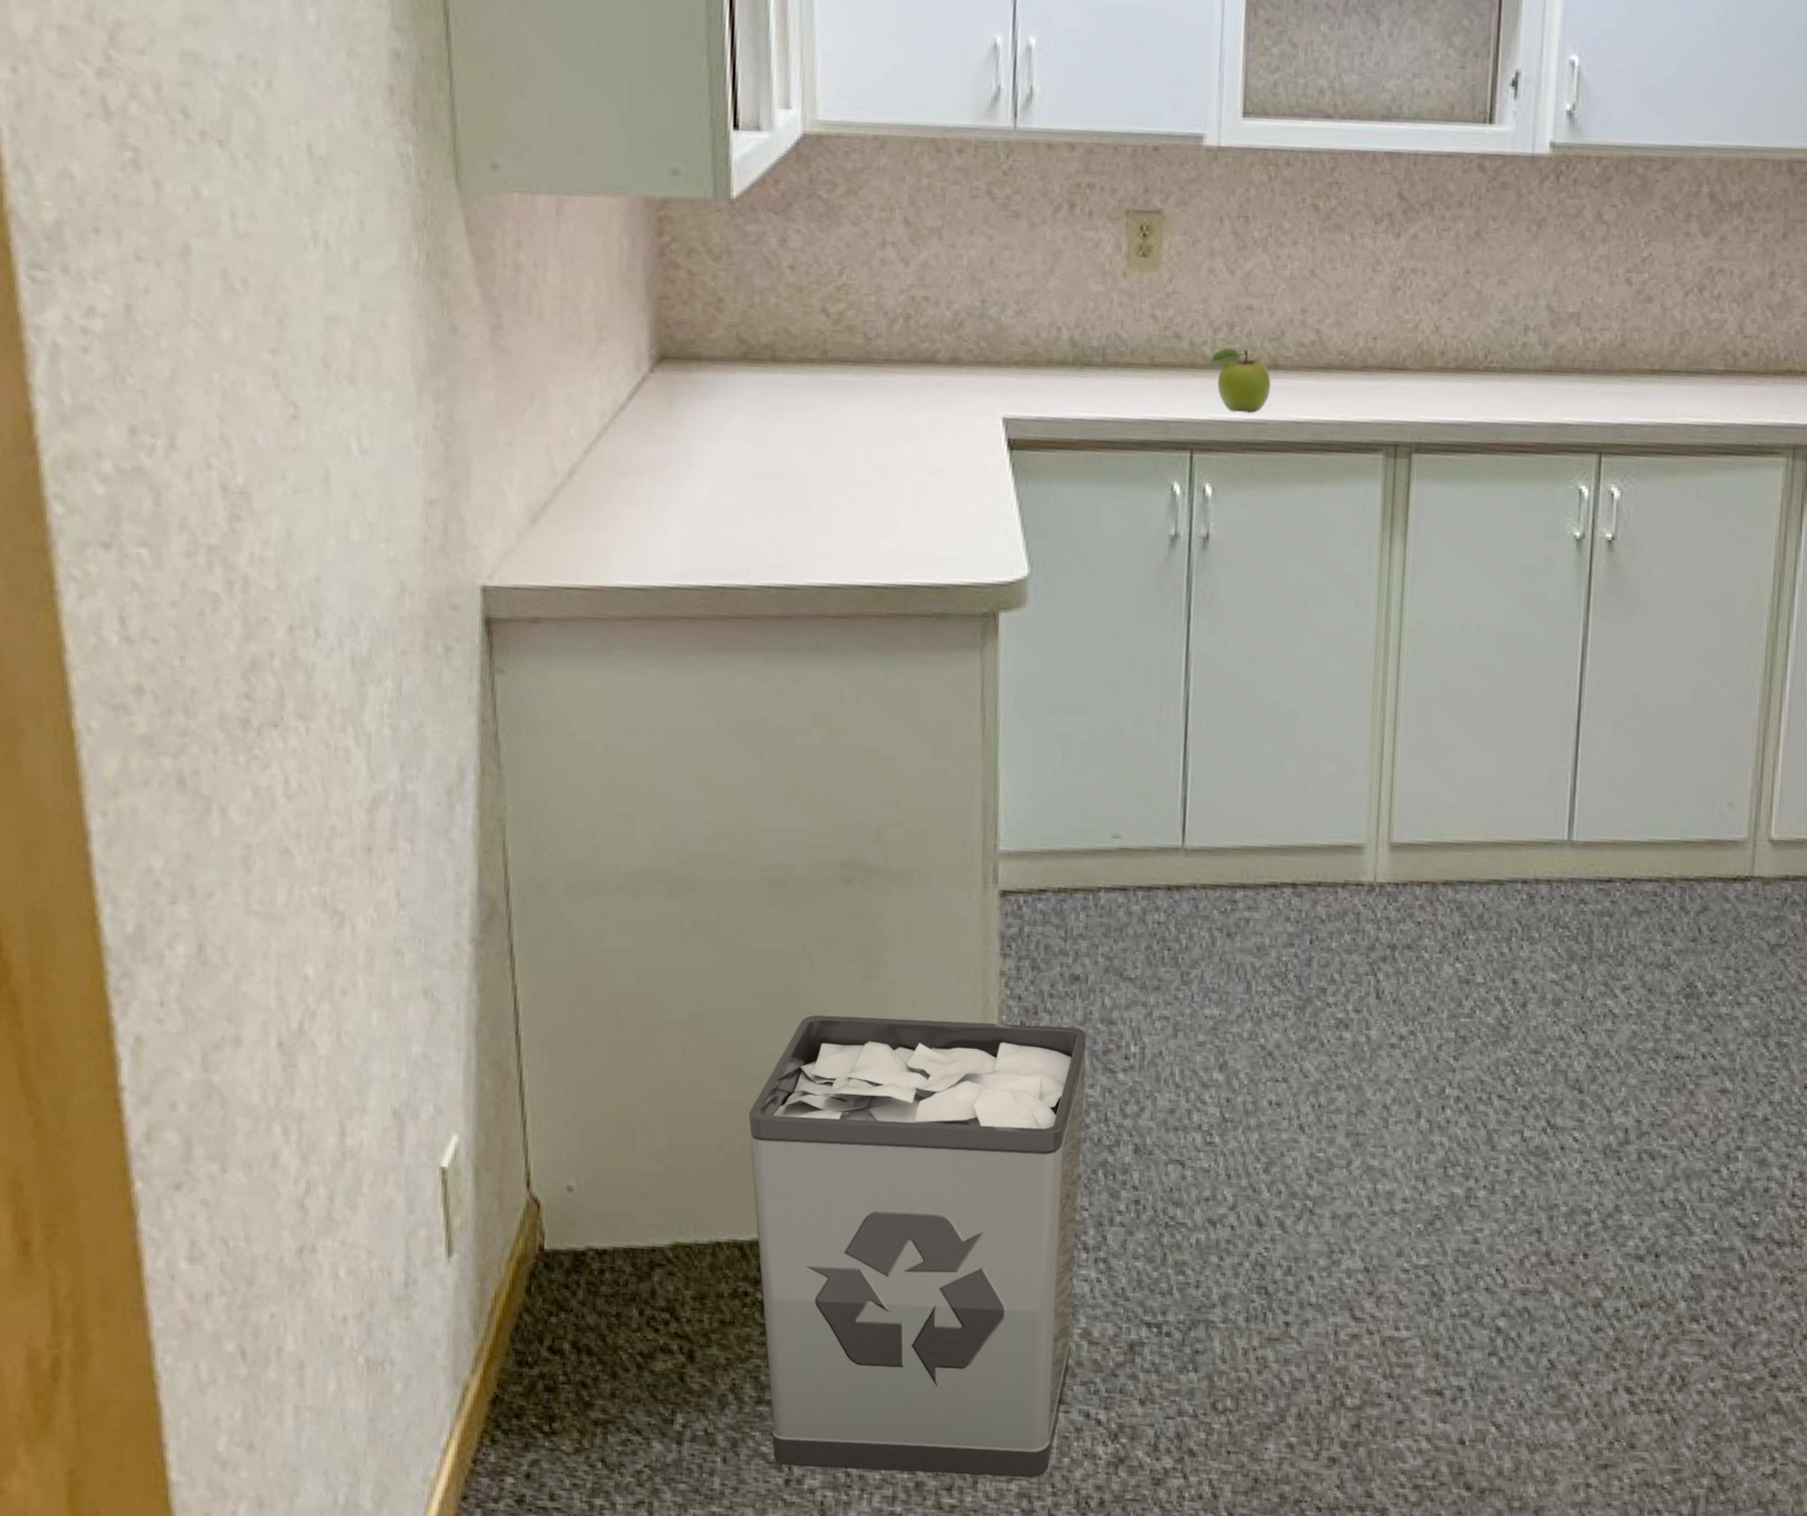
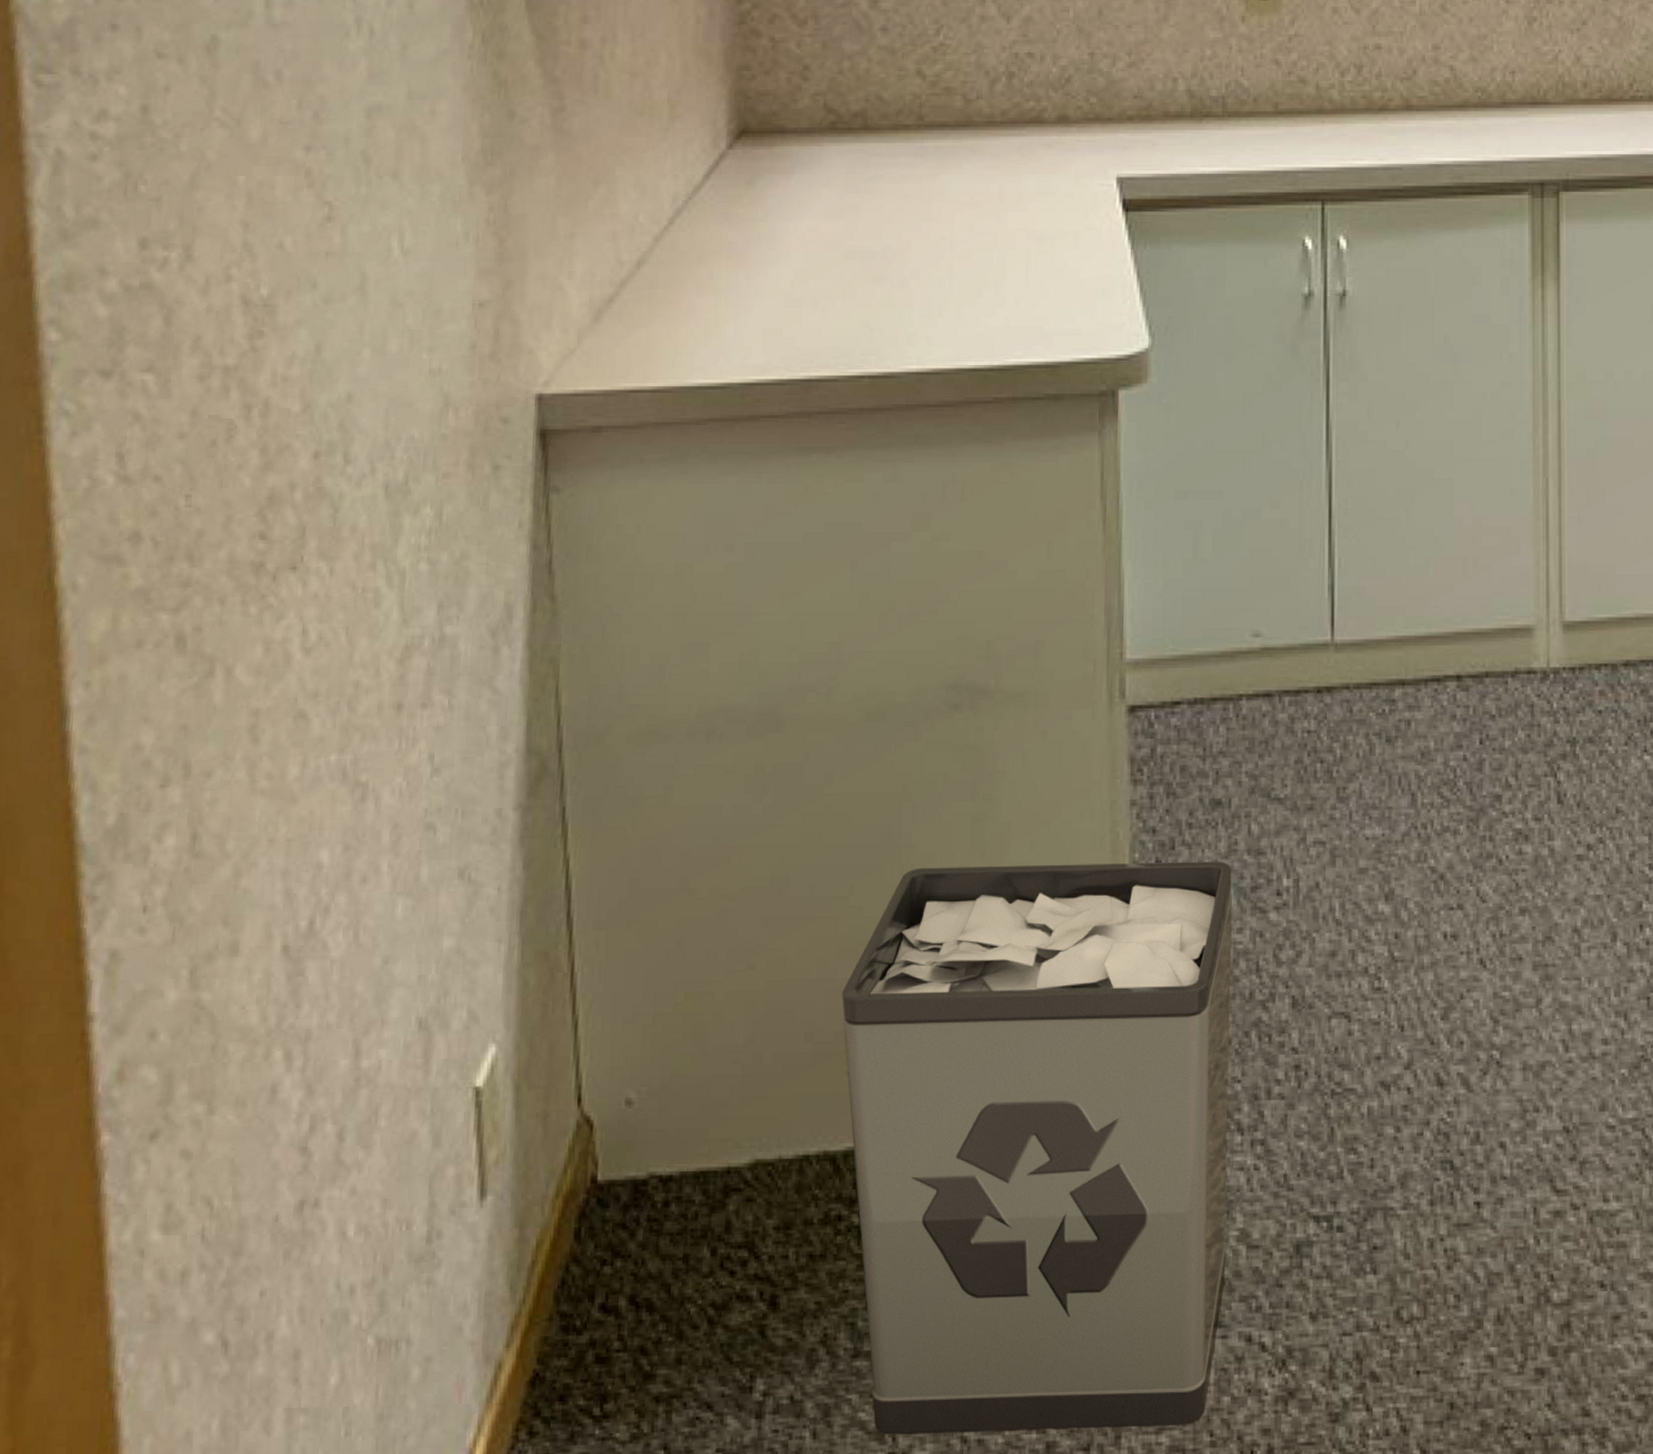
fruit: present [1211,348,1270,413] -> none [1339,91,1404,158]

